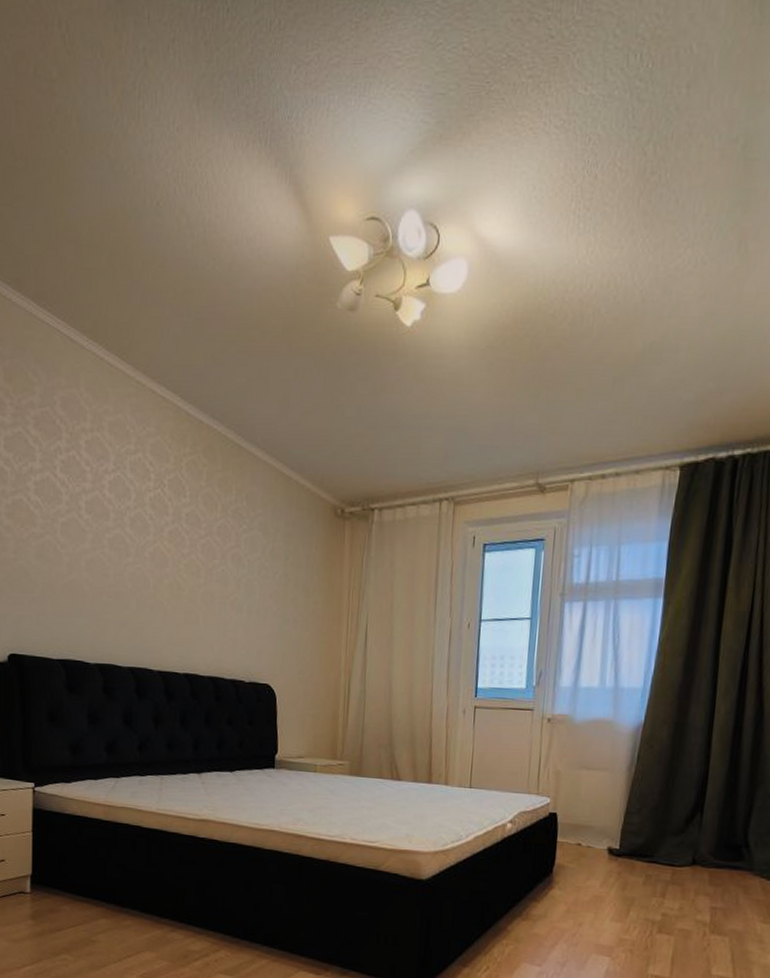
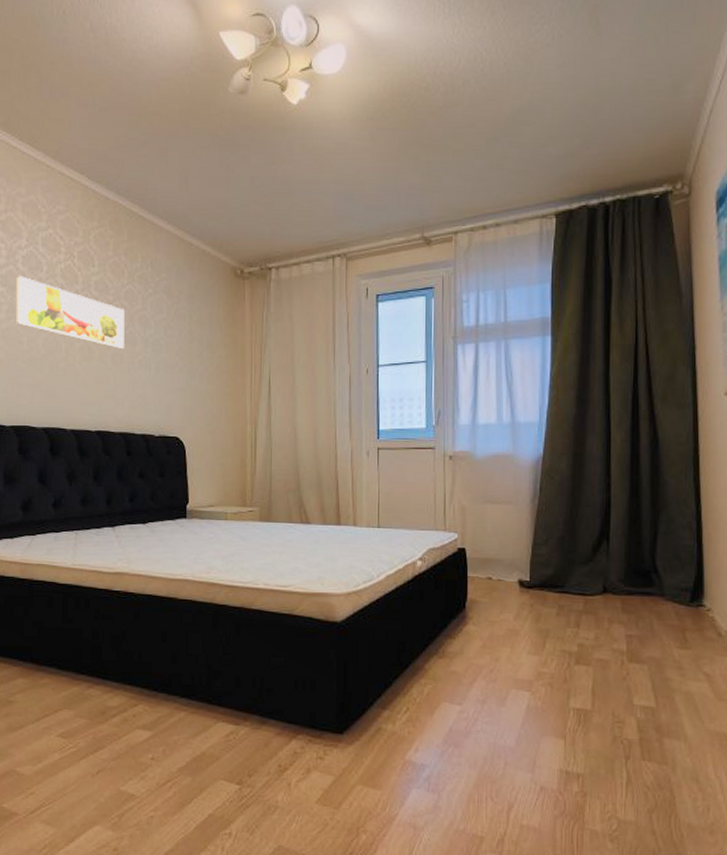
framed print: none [101,503,217,588] -> present [15,276,125,348]

